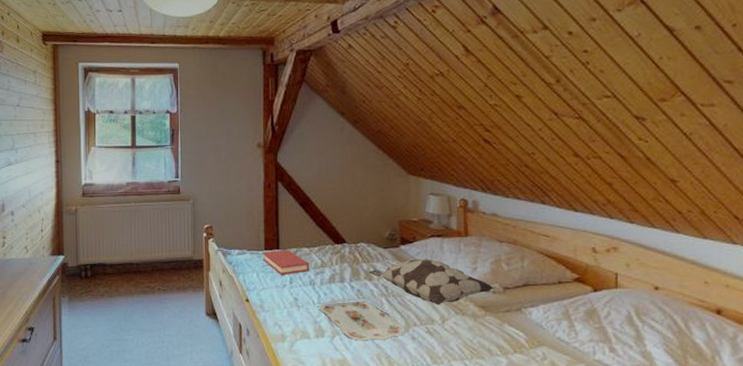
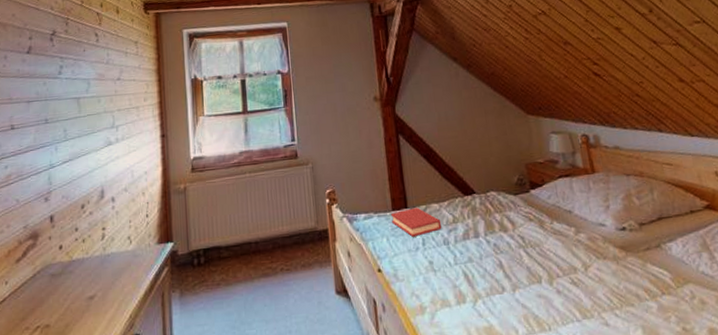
serving tray: present [319,298,406,341] -> none [456,253,550,303]
decorative pillow: present [368,258,494,305] -> none [502,201,630,251]

